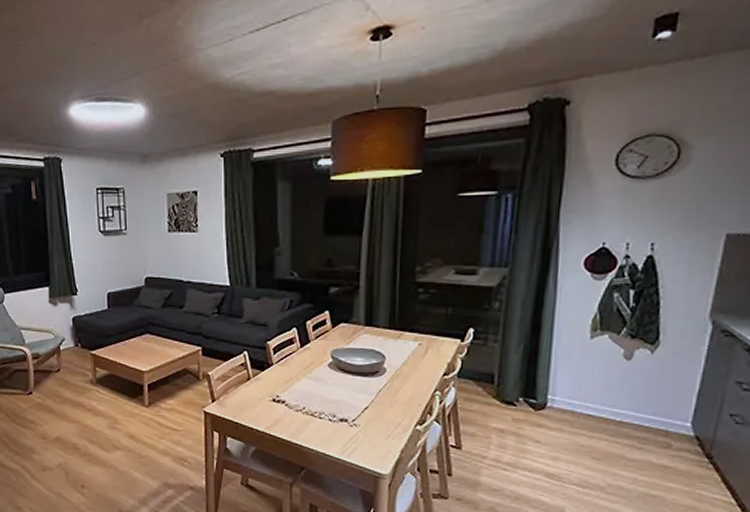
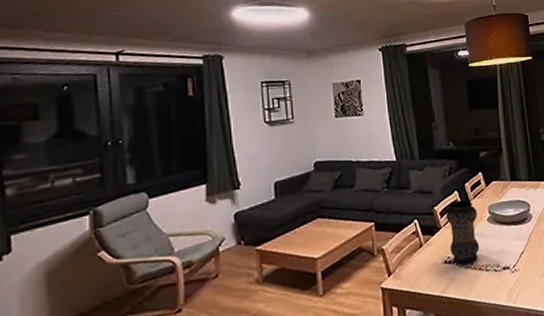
vase: none [279,339,318,407] -> present [445,200,480,265]

